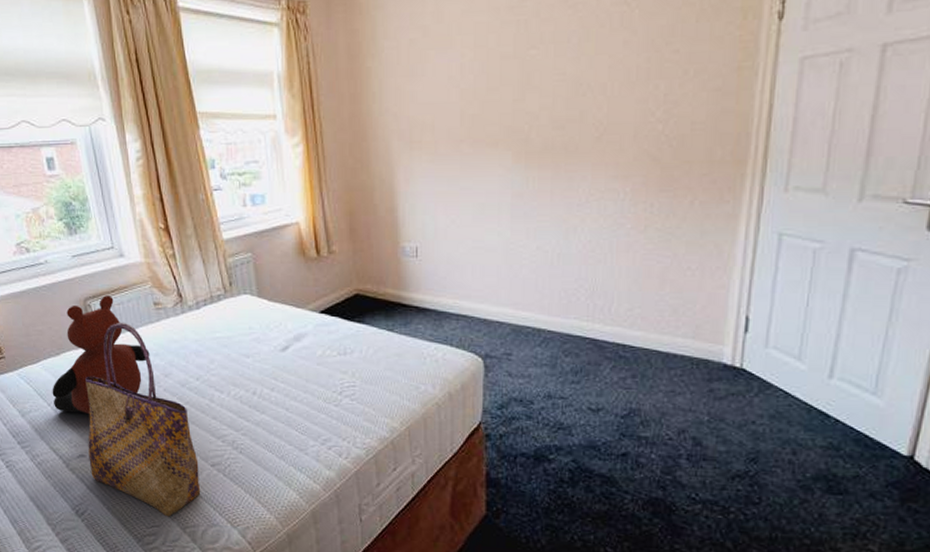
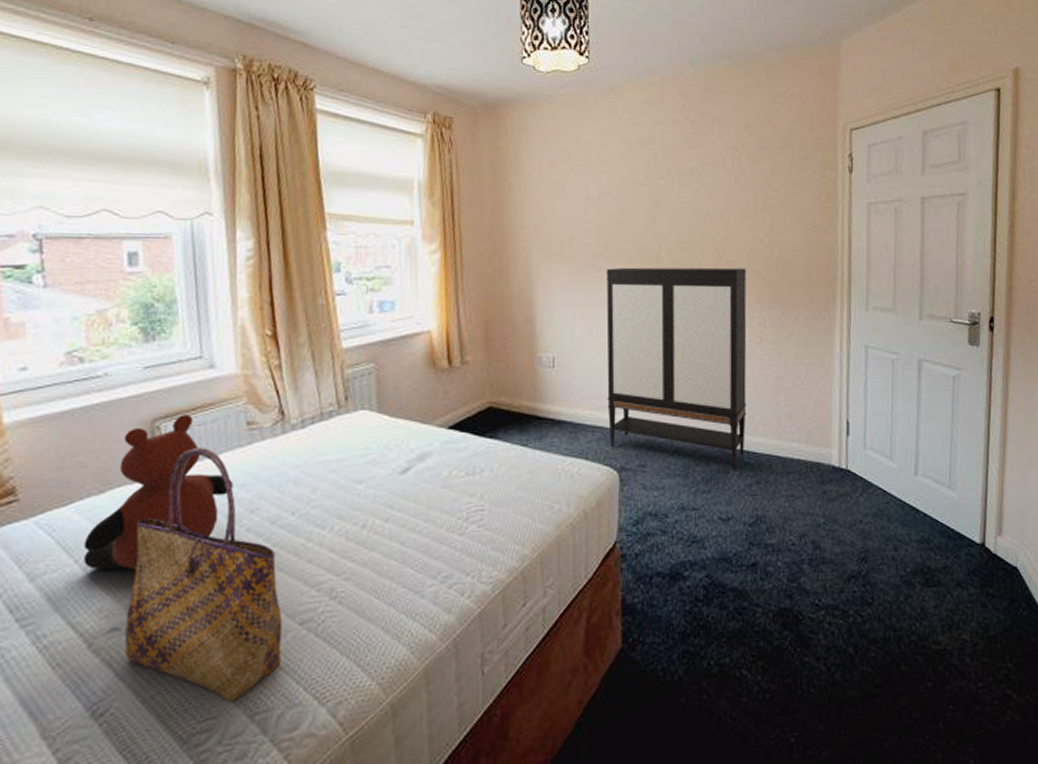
storage cabinet: none [469,147,631,363] -> present [605,267,747,470]

